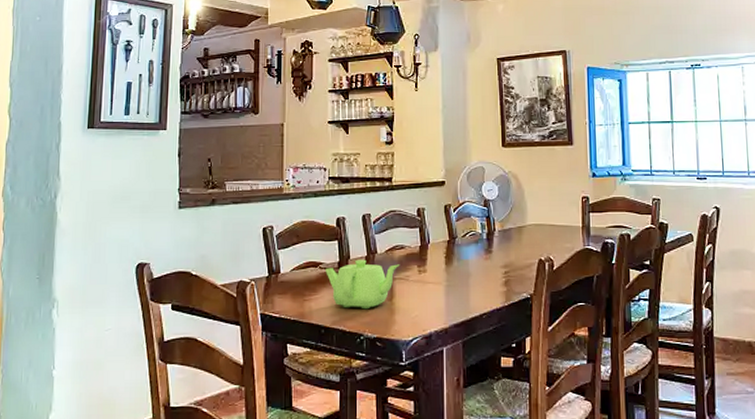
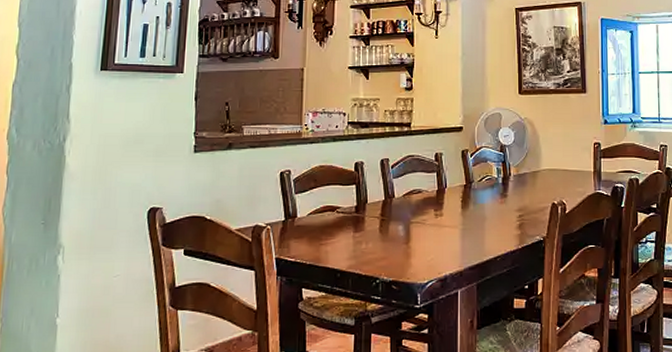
teapot: present [326,259,400,310] -> none [343,203,417,253]

